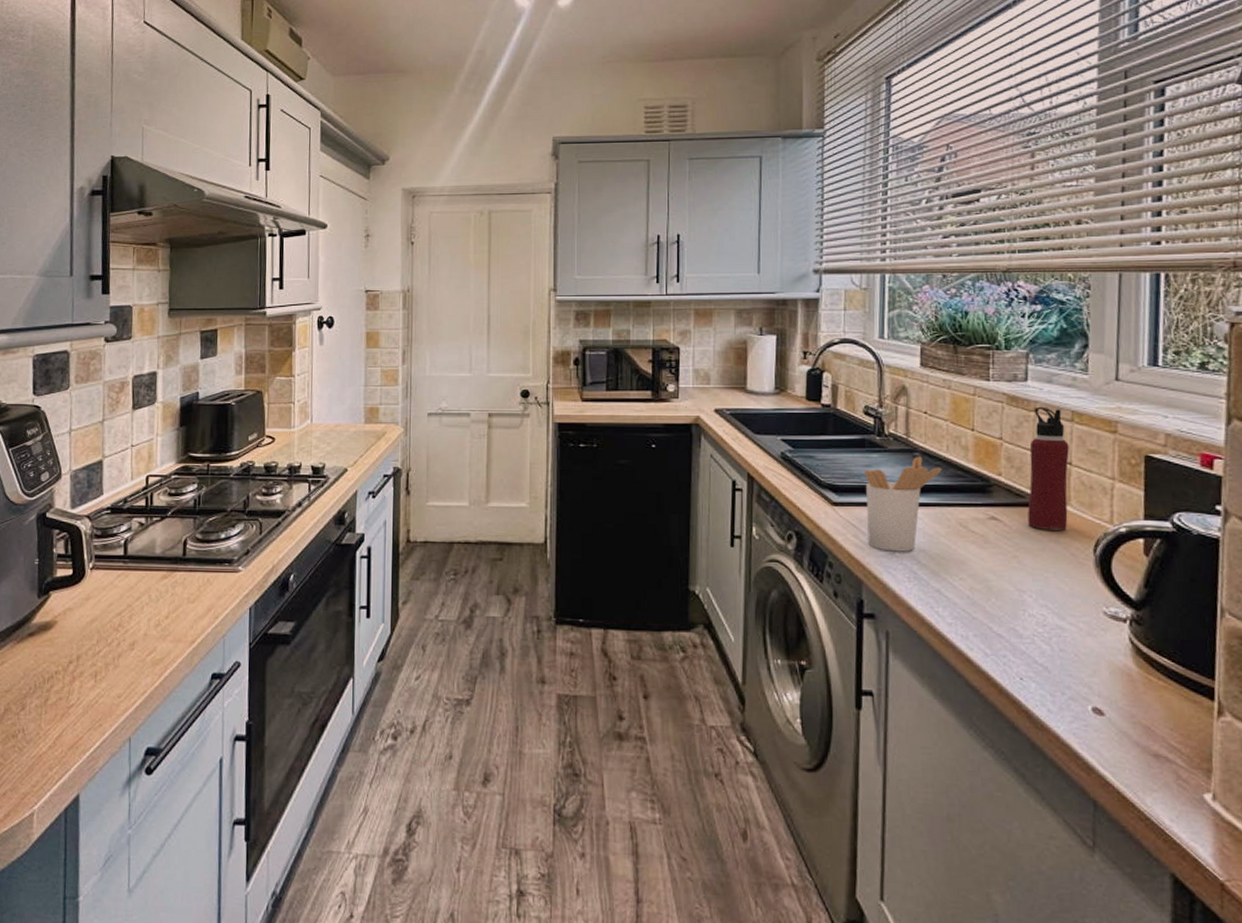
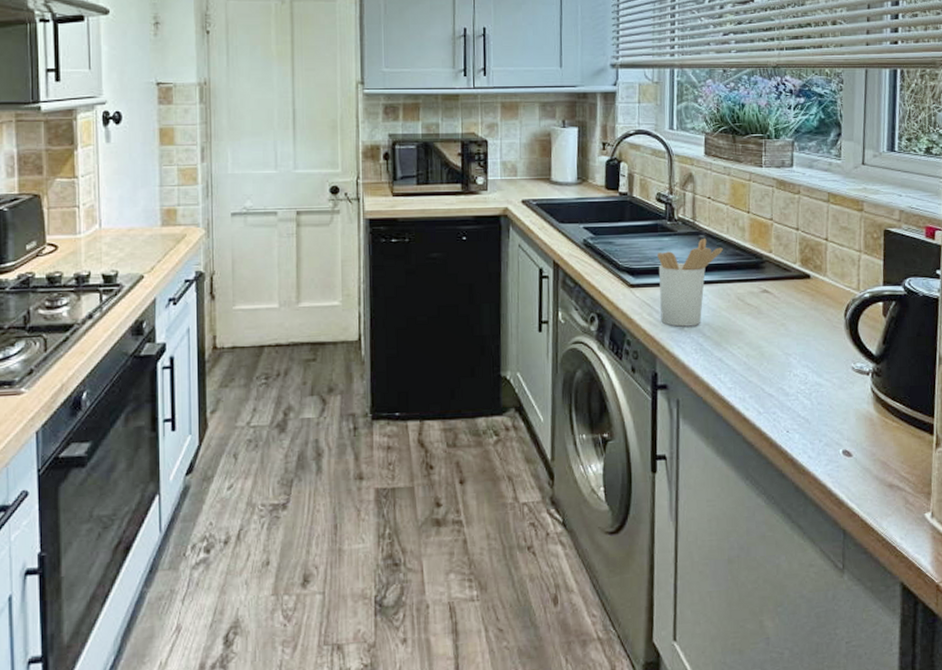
water bottle: present [1028,406,1069,530] -> none [793,189,826,299]

